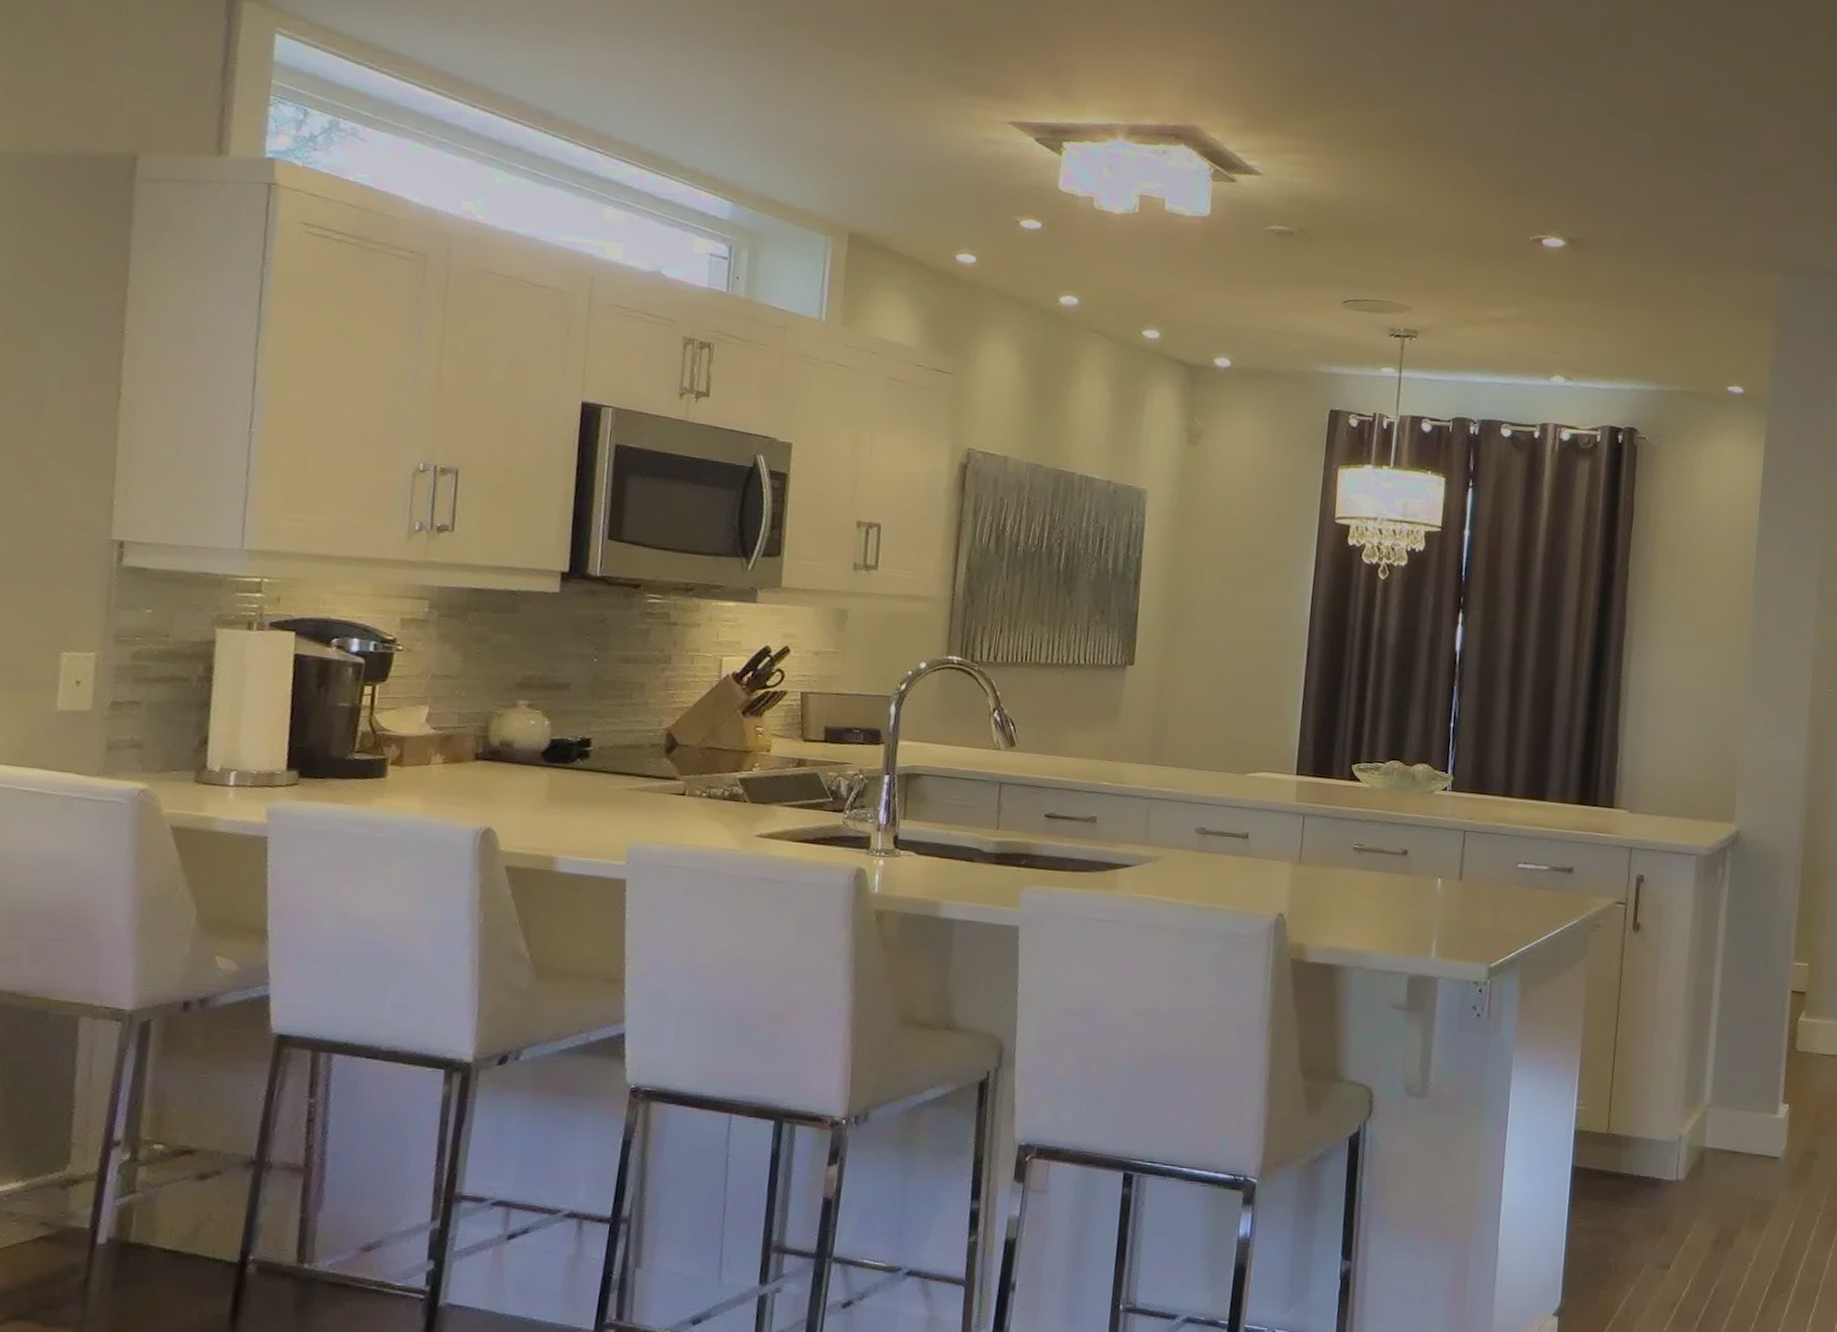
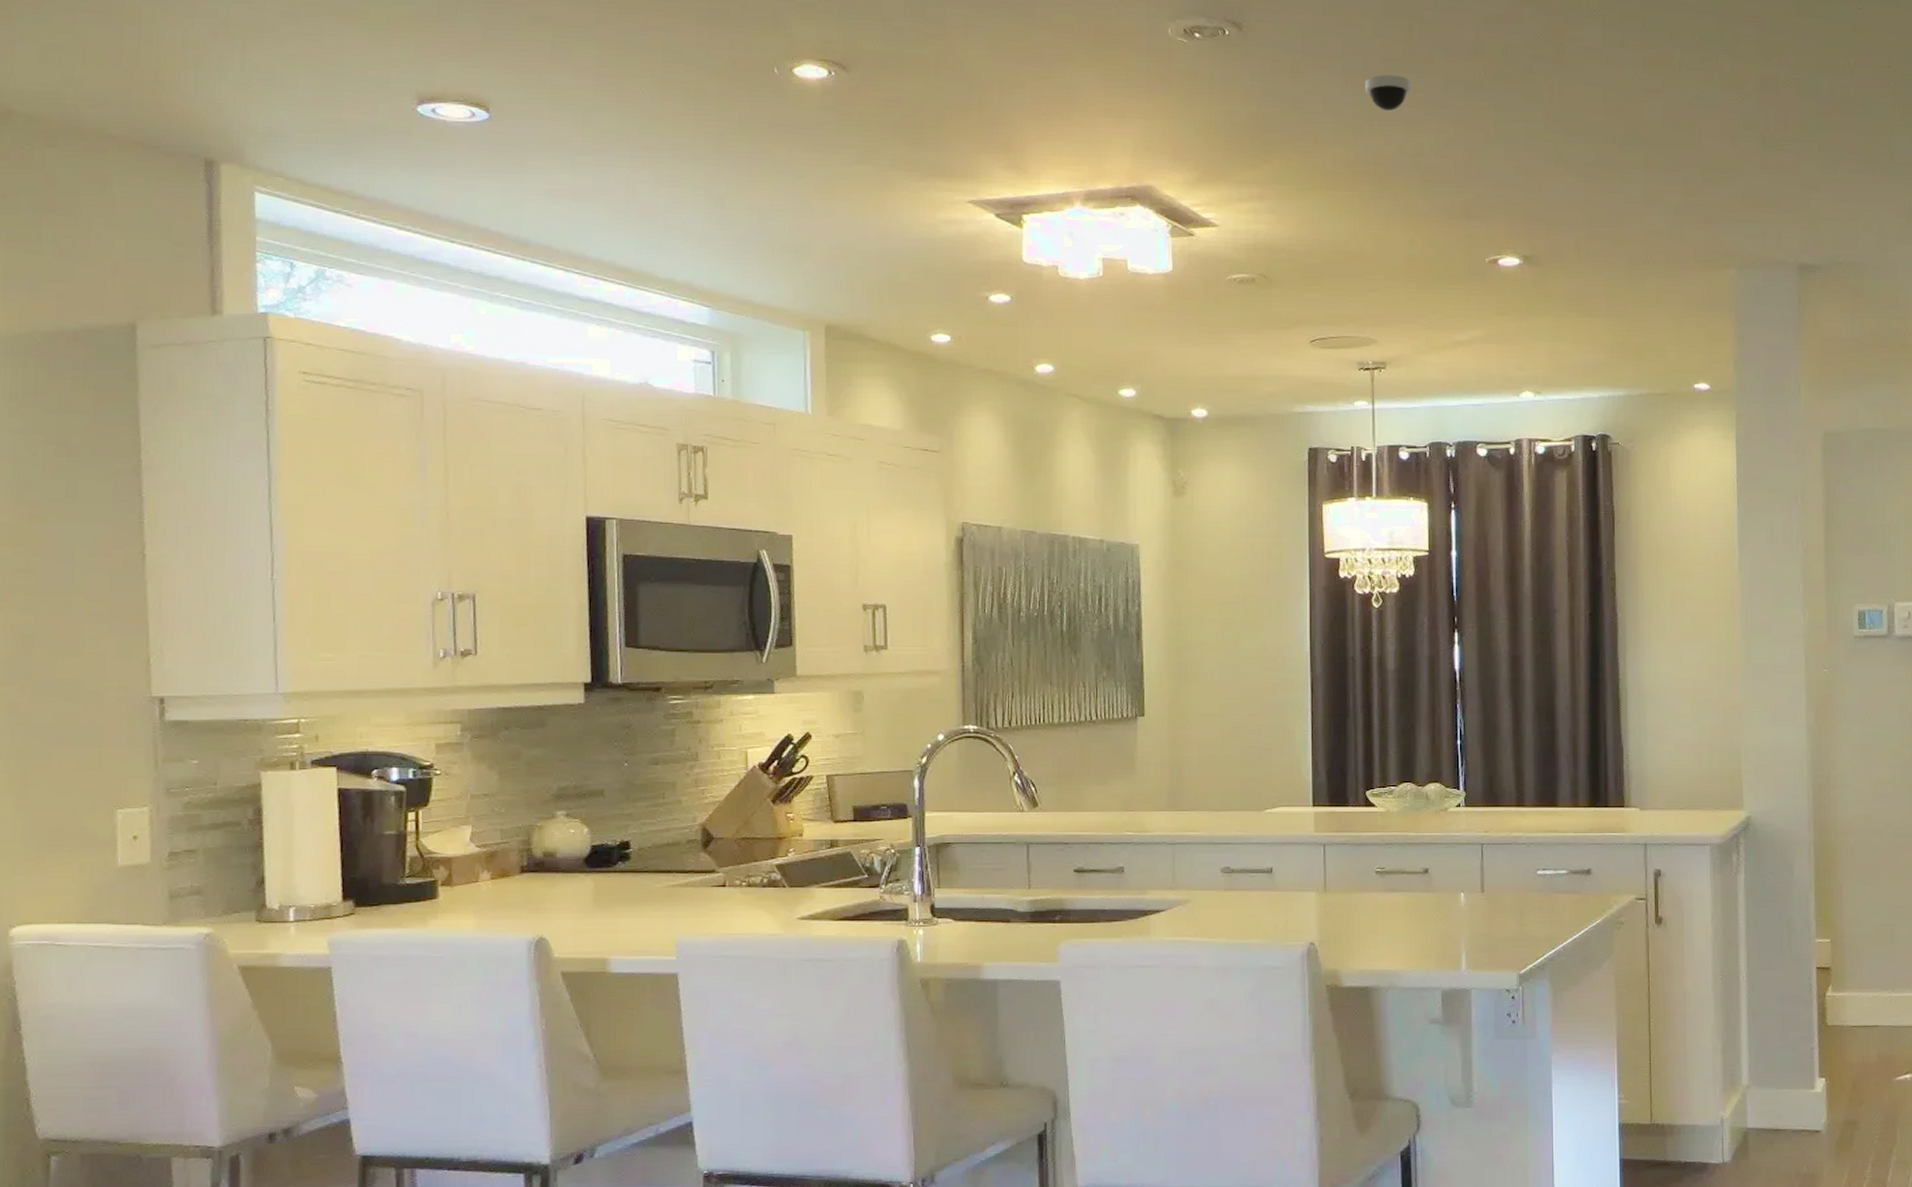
dome security camera: none [1425,39,1473,77] -> present [1364,74,1411,111]

